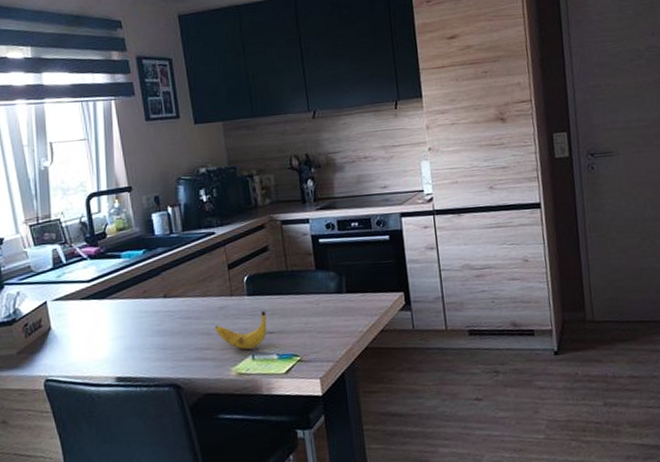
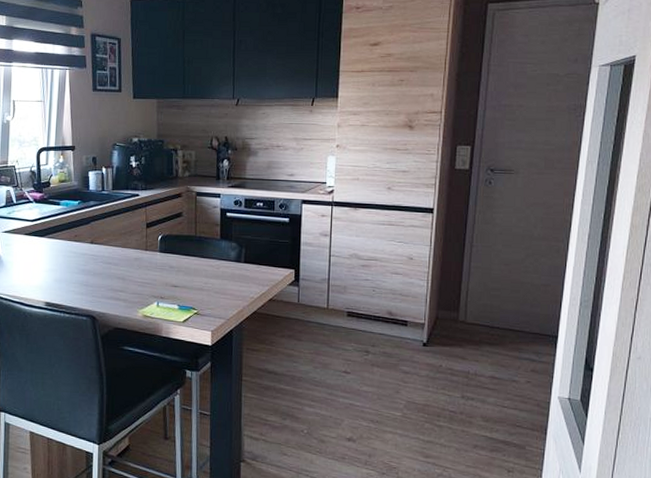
banana: present [215,311,267,350] -> none [129,267,173,297]

